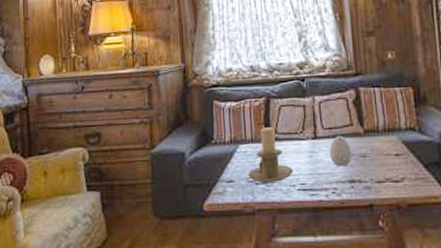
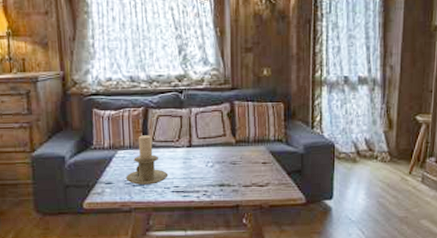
decorative egg: present [329,135,353,167] -> none [202,145,224,172]

